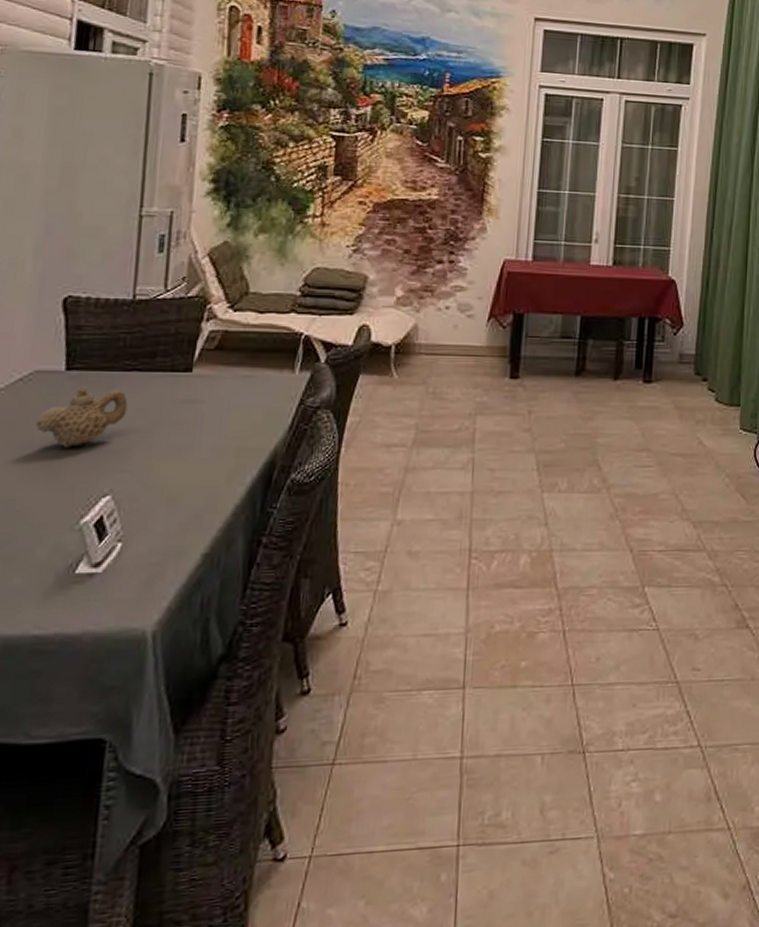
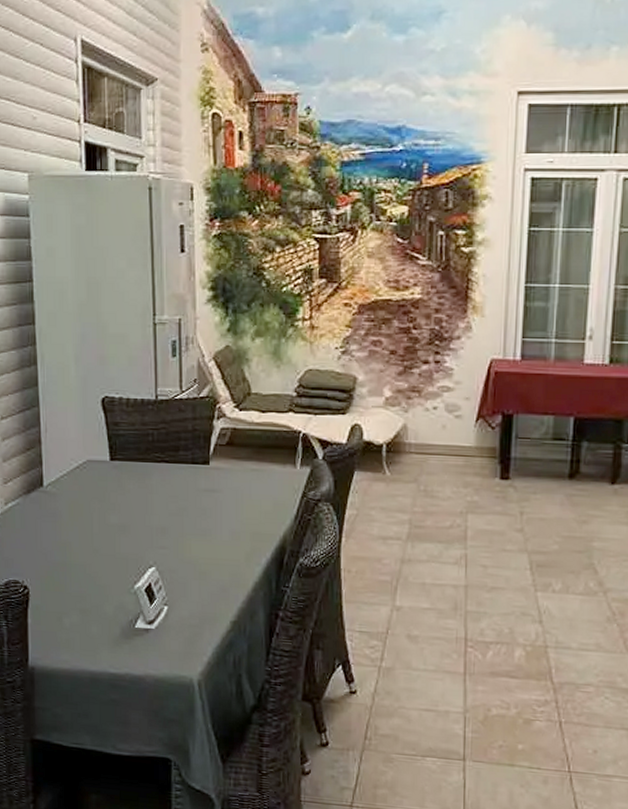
teapot: present [36,387,128,447] -> none [93,475,161,526]

